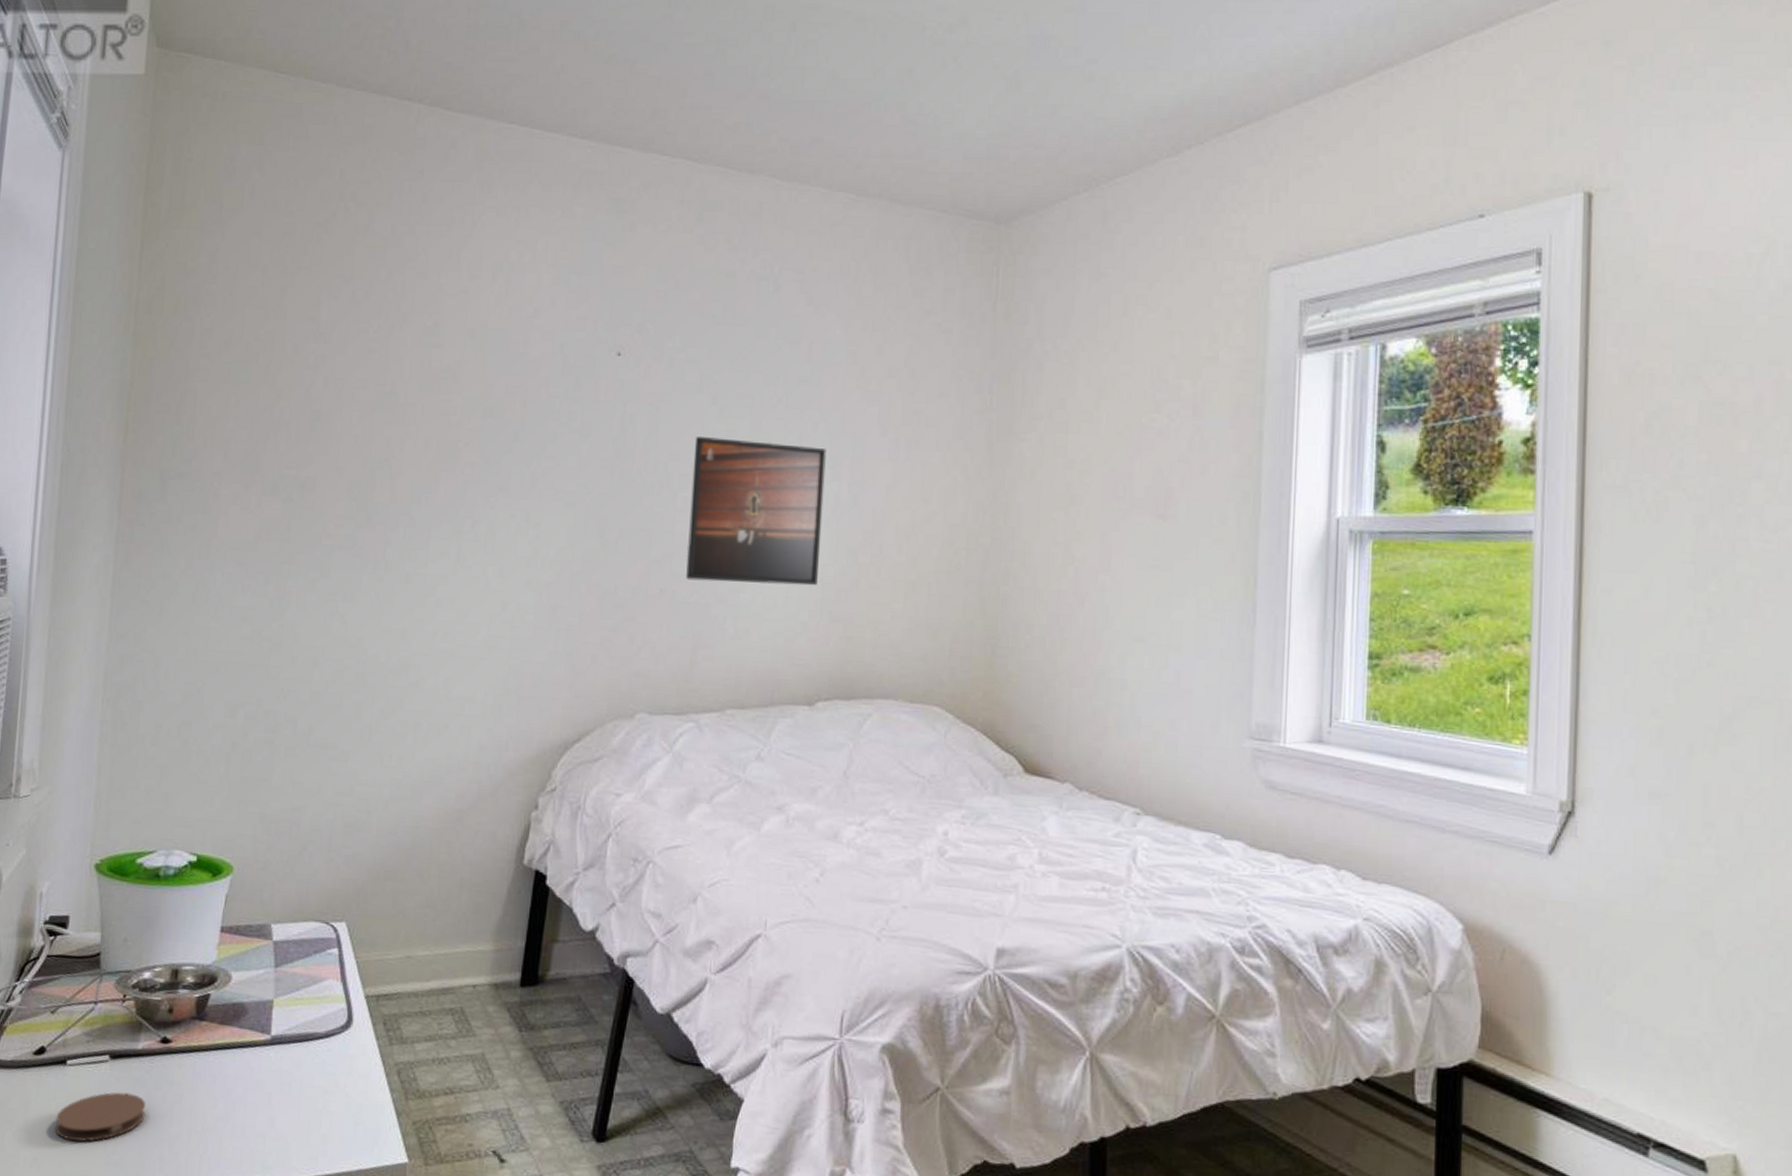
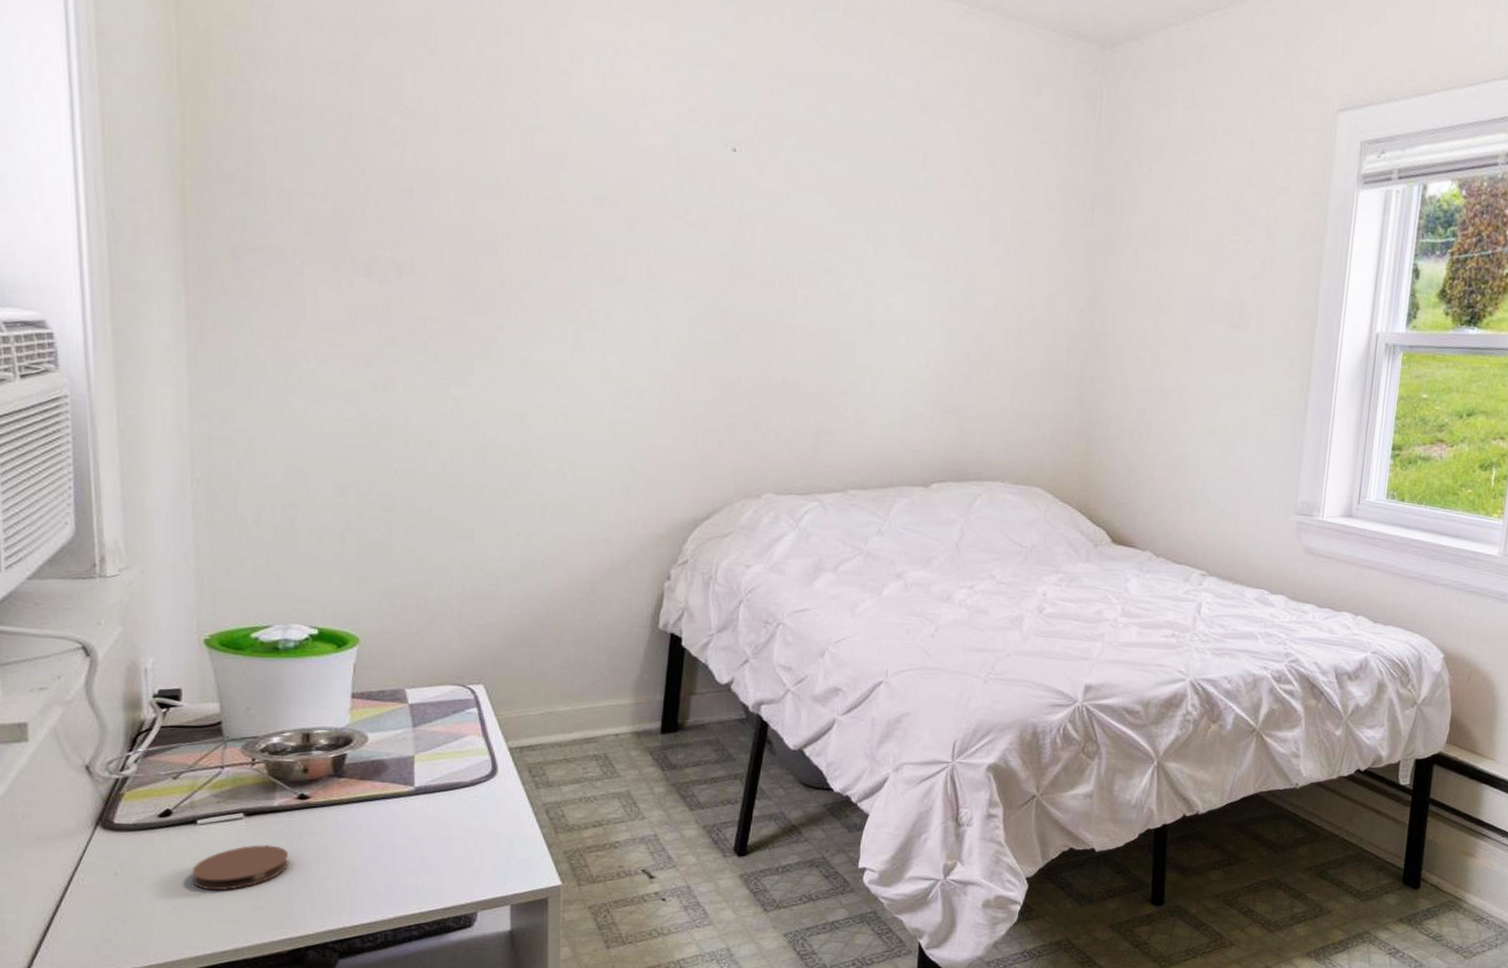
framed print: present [685,437,826,586] -> none [807,236,941,380]

